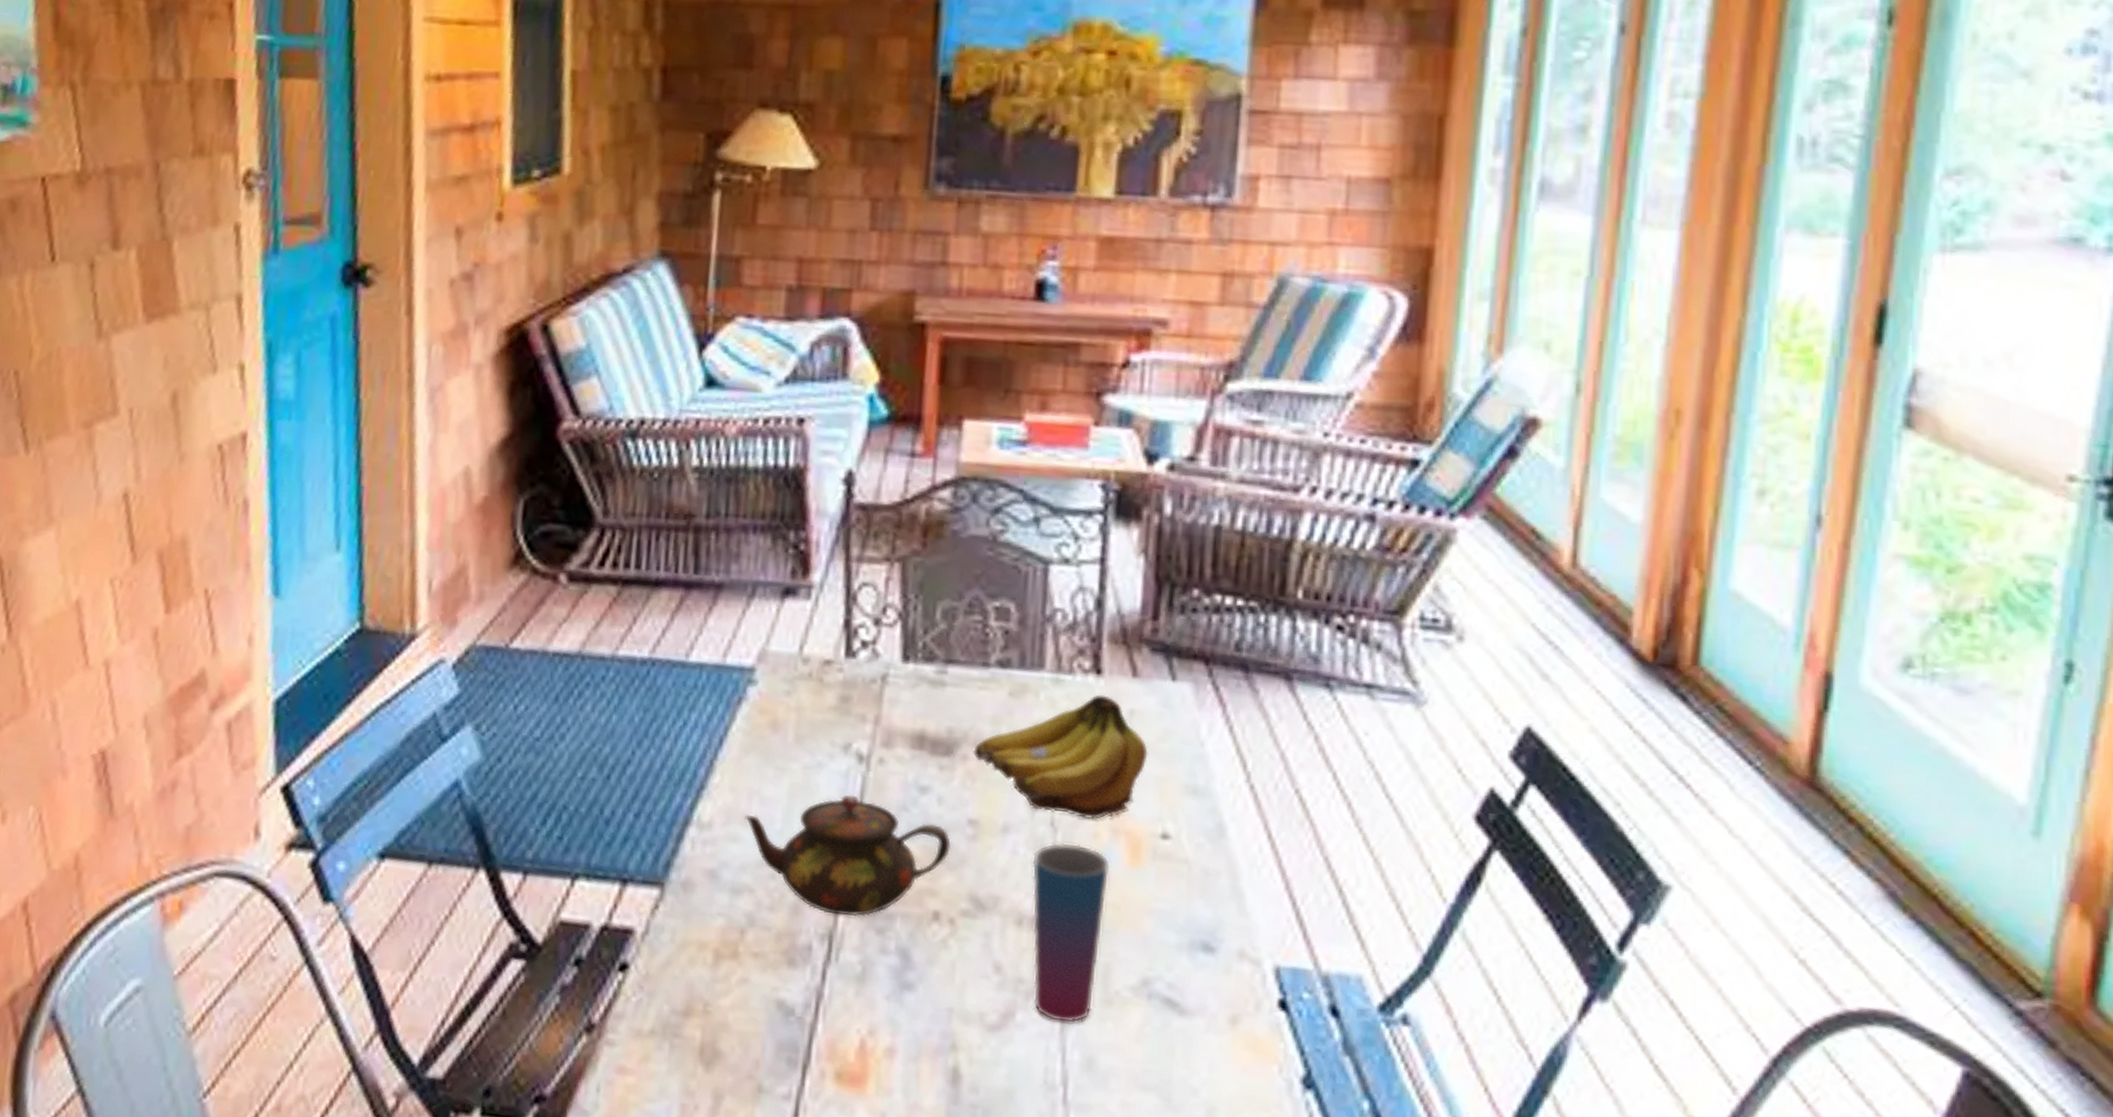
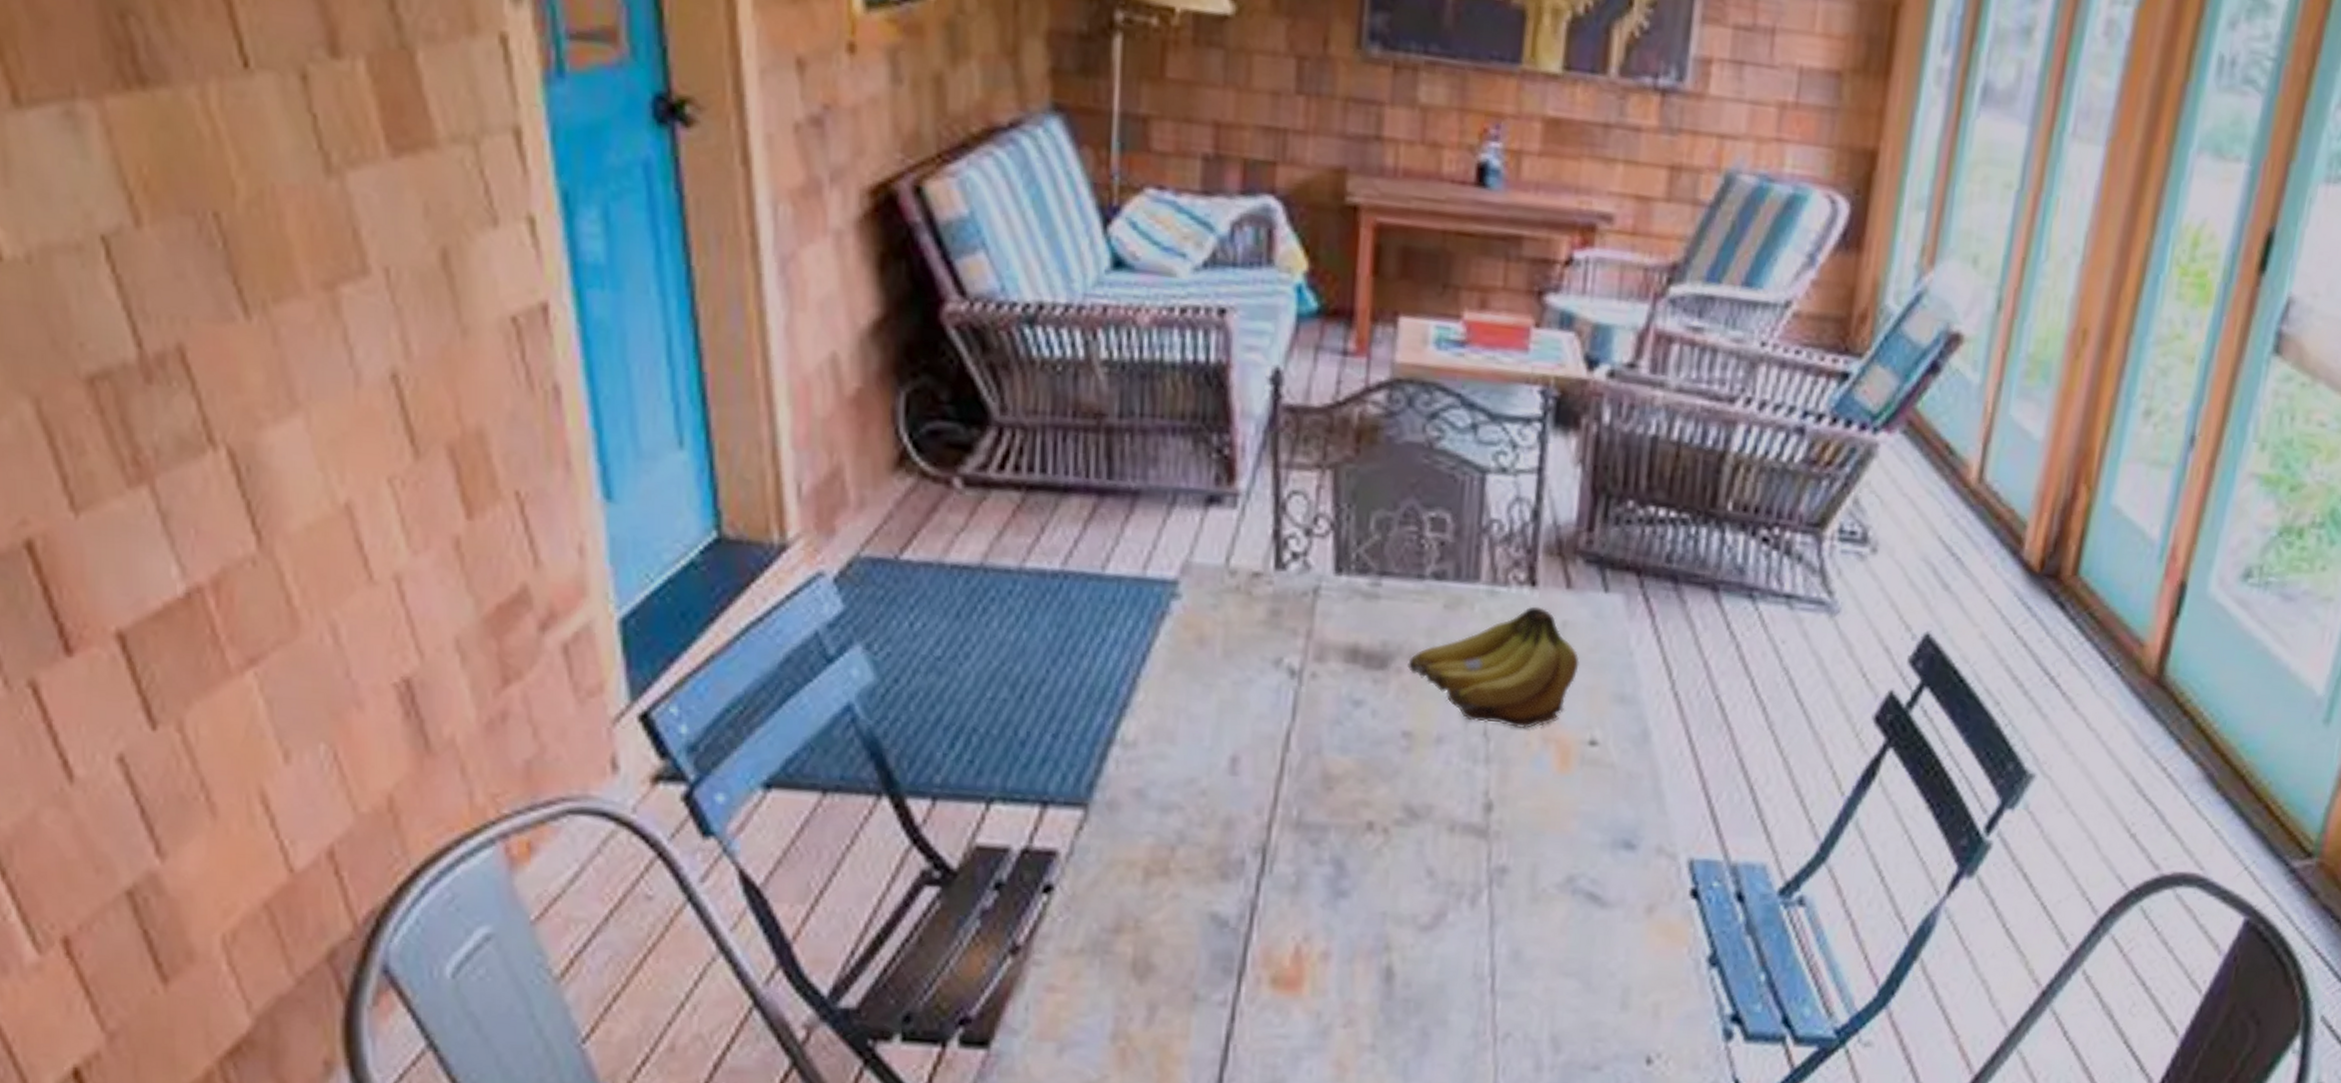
teapot: present [744,794,951,917] -> none [1171,709,1385,830]
cup: present [1032,842,1110,1024] -> none [1464,751,1540,921]

